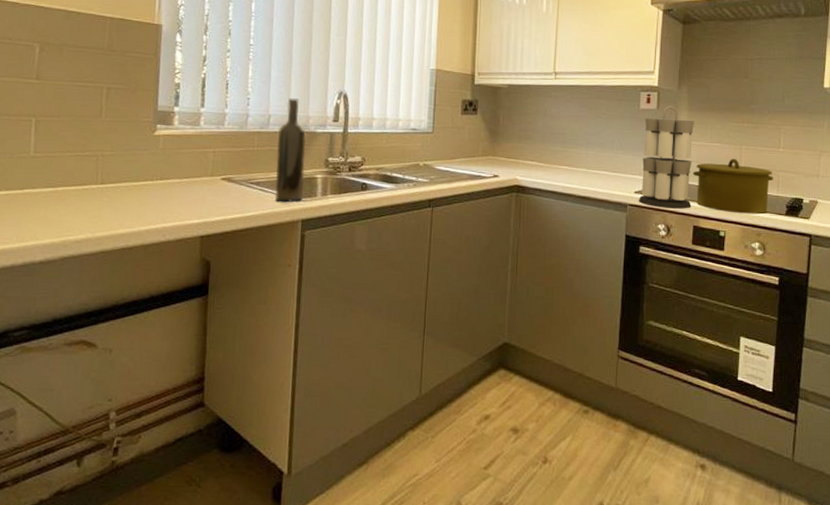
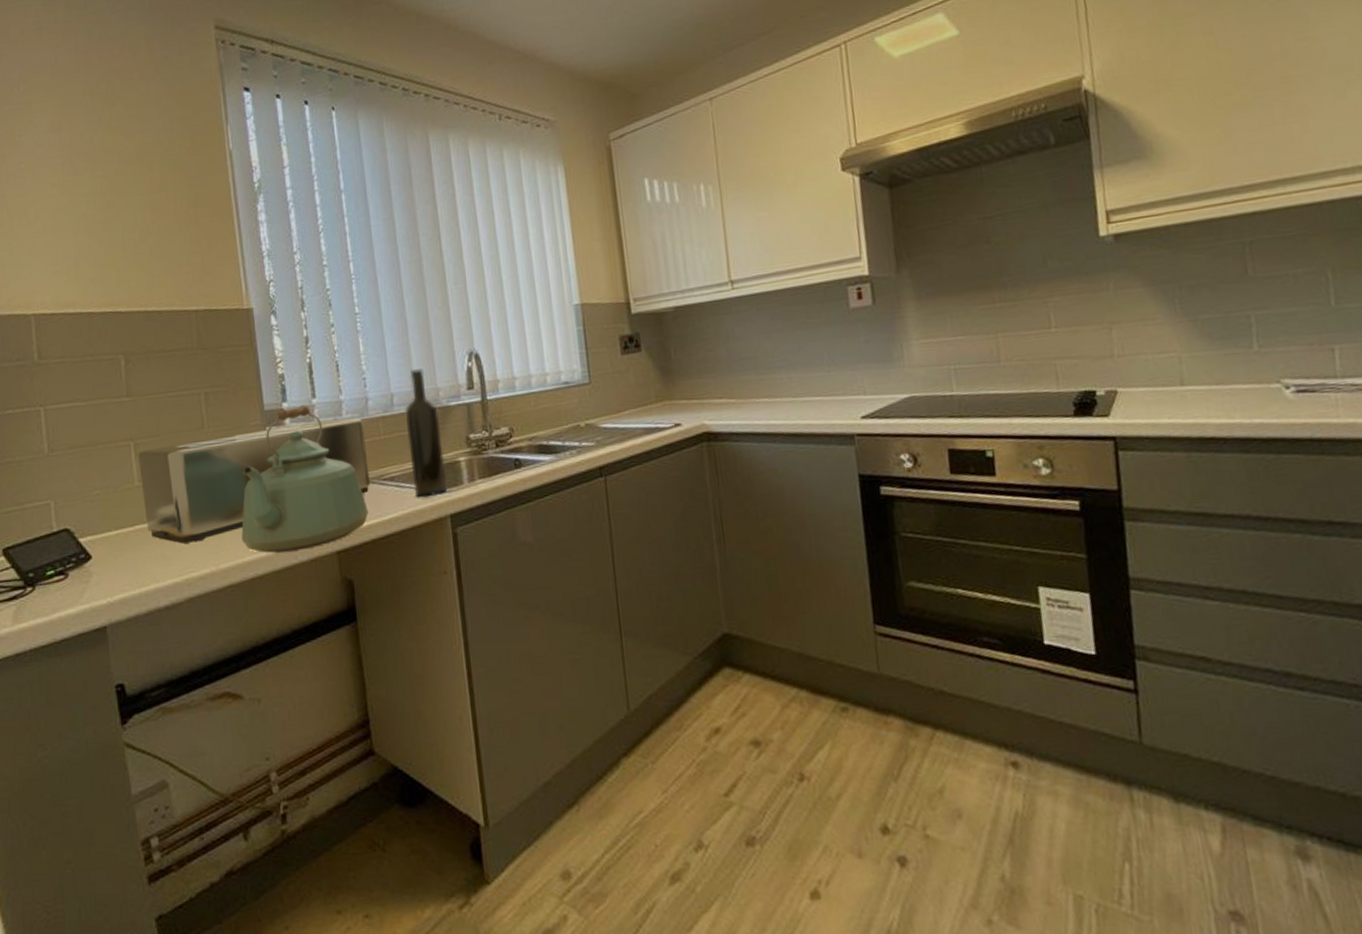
toaster: none [35,126,242,211] -> present [138,418,370,544]
kettle: none [119,111,233,231] -> present [241,404,368,553]
spice rack: present [638,105,695,210] -> none [858,296,942,433]
cooking pot: present [693,158,773,215] -> none [936,351,1049,425]

